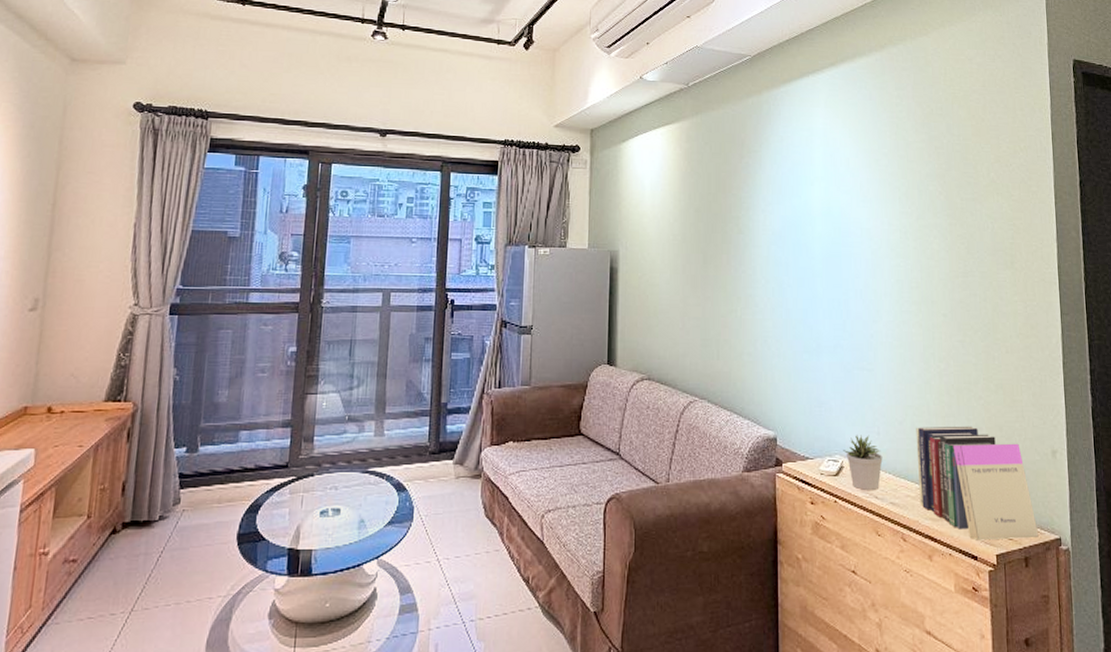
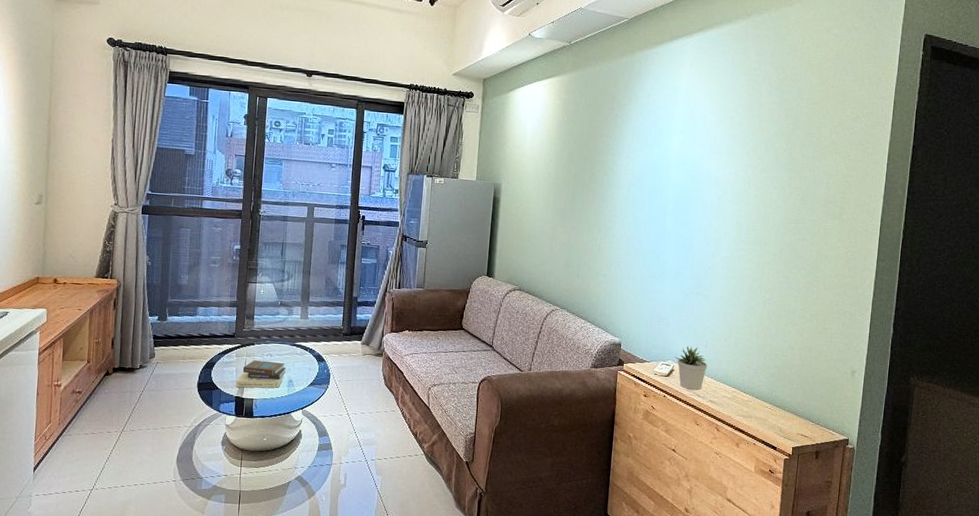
books: none [288,496,356,536] -> present [235,360,286,388]
books: present [916,426,1039,541] -> none [734,343,831,437]

